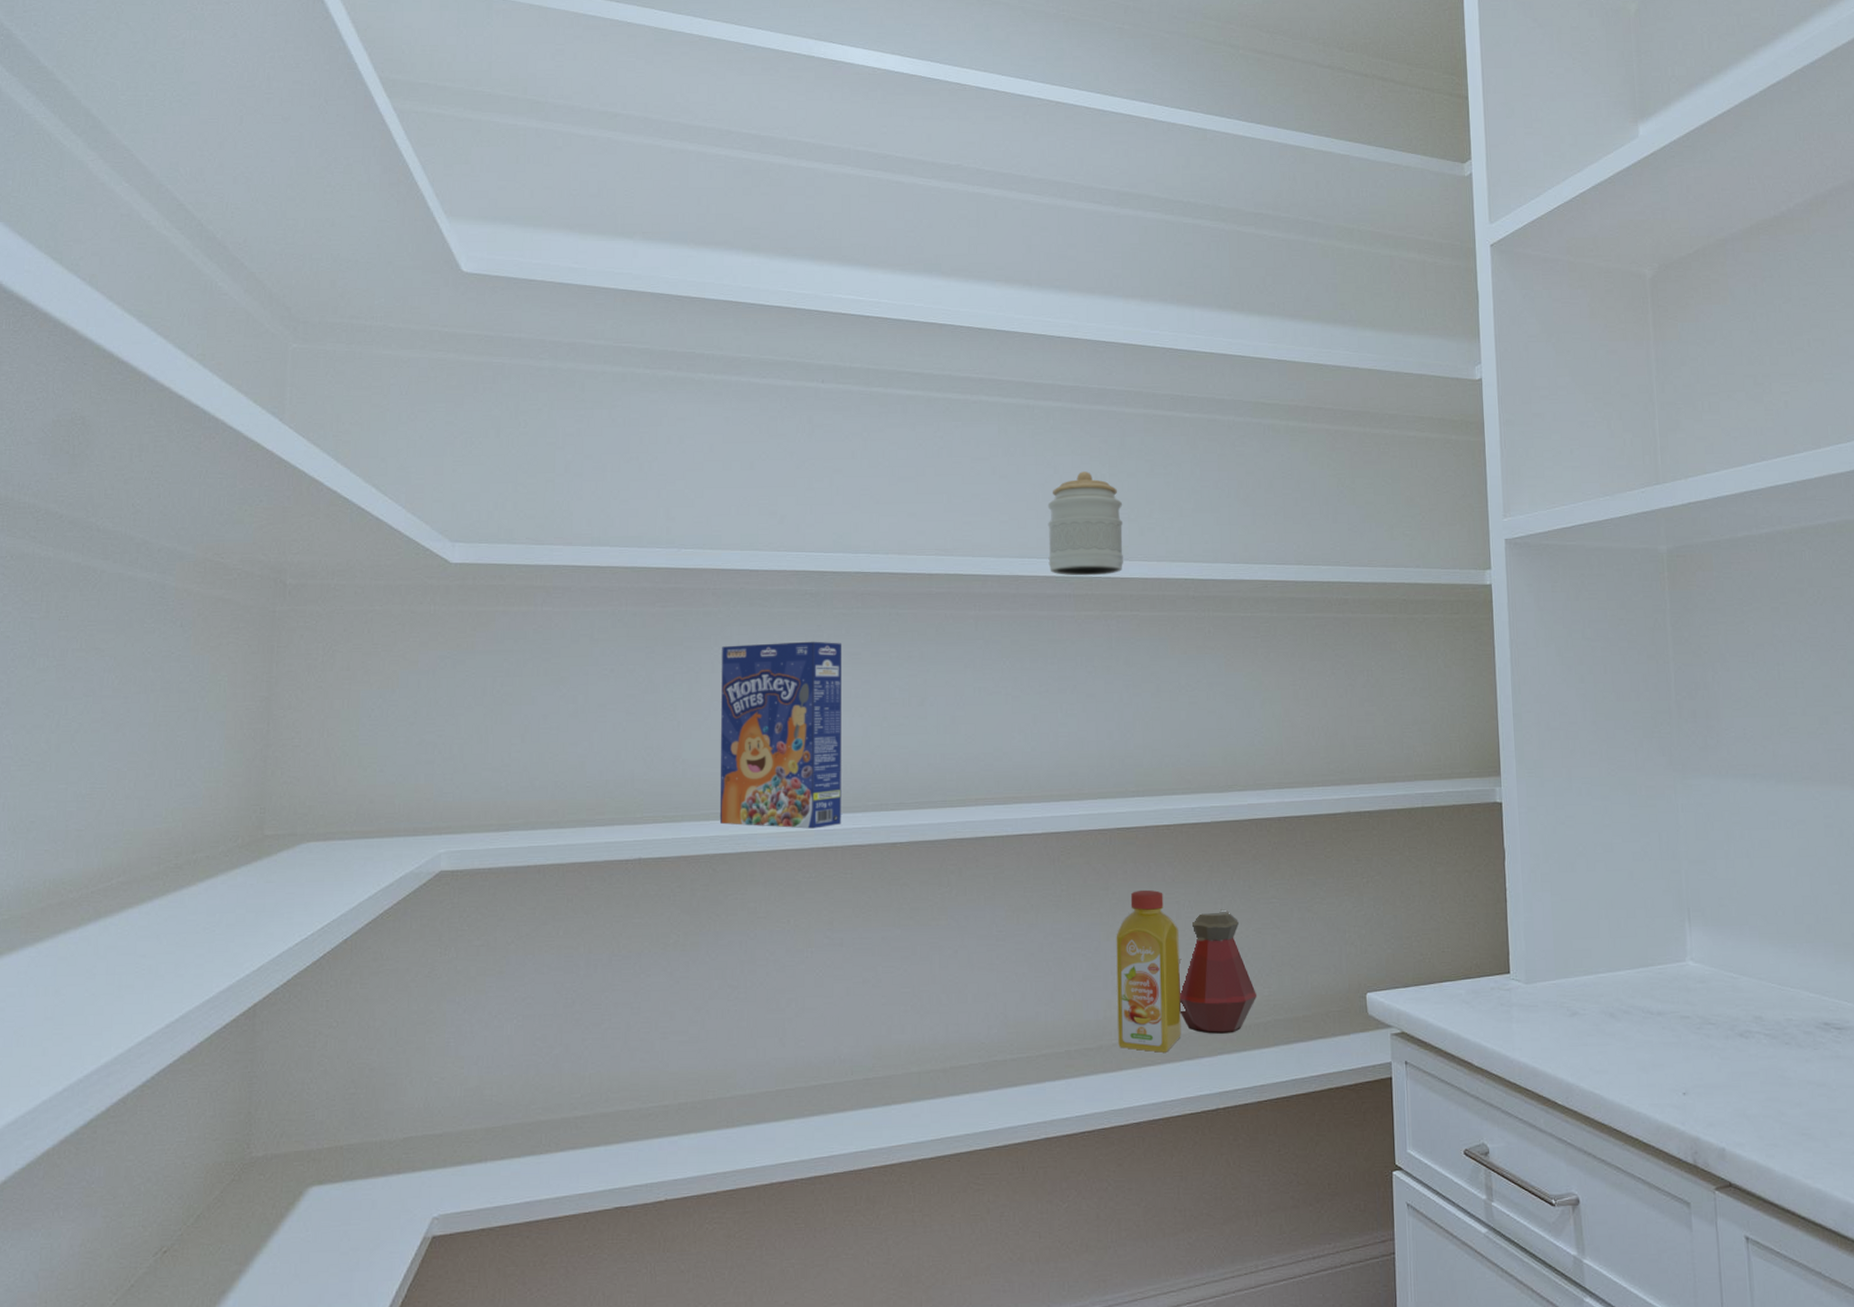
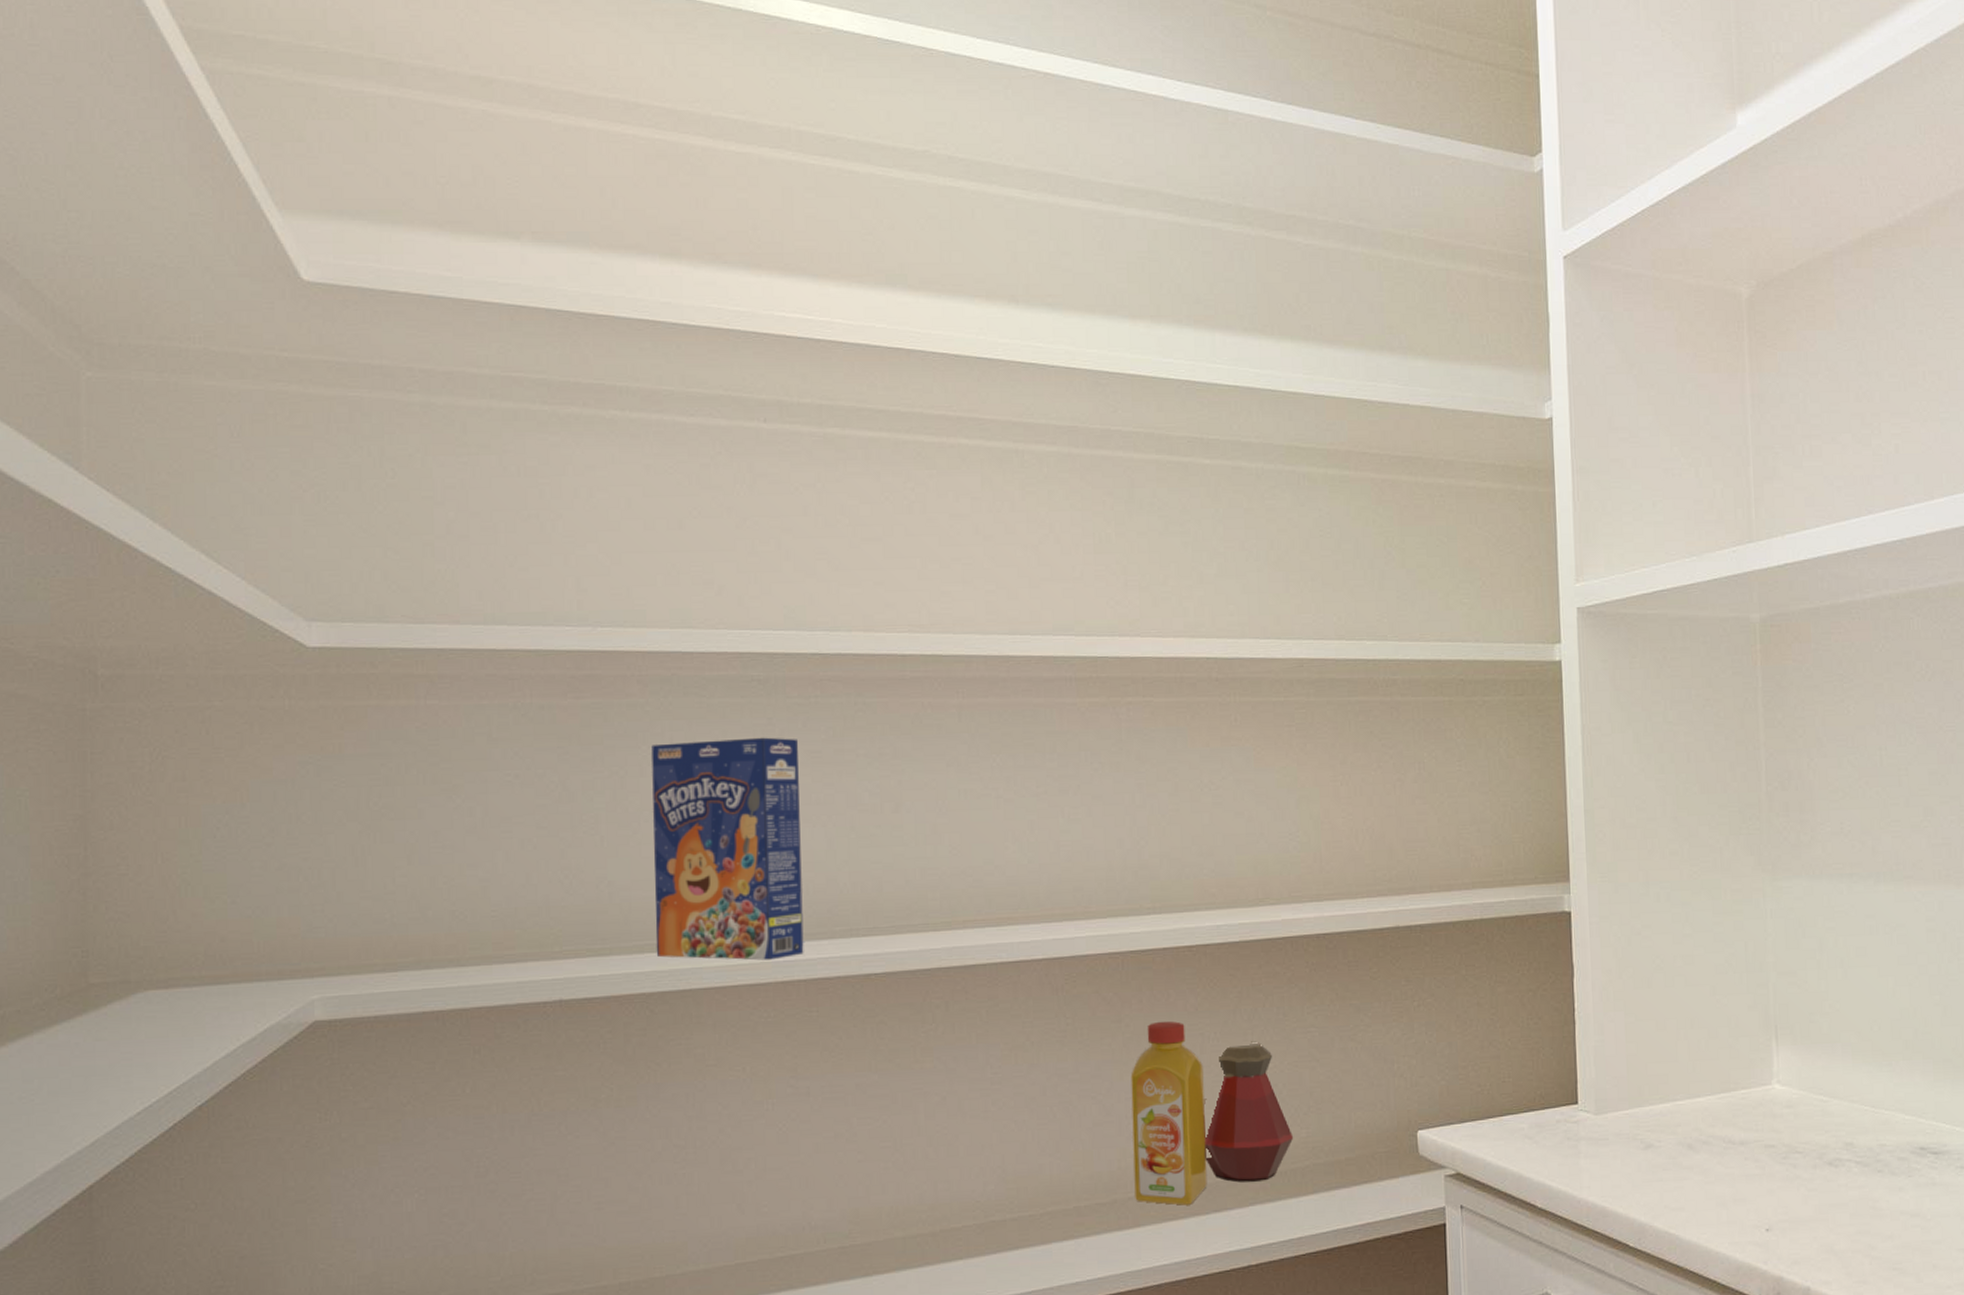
jar: present [1047,471,1123,576] -> none [1042,530,1134,656]

